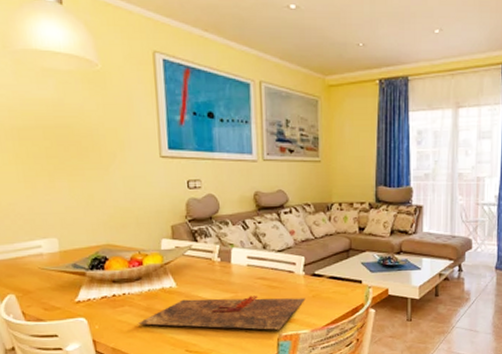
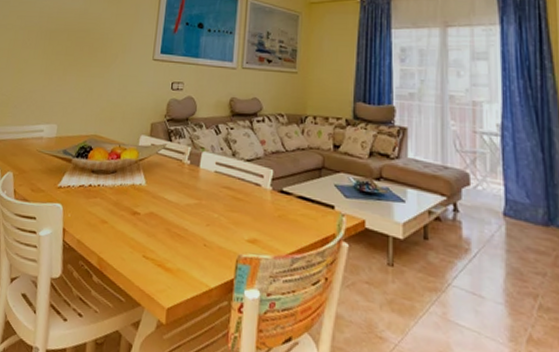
placemat: present [137,295,306,330] -> none [104,199,271,250]

